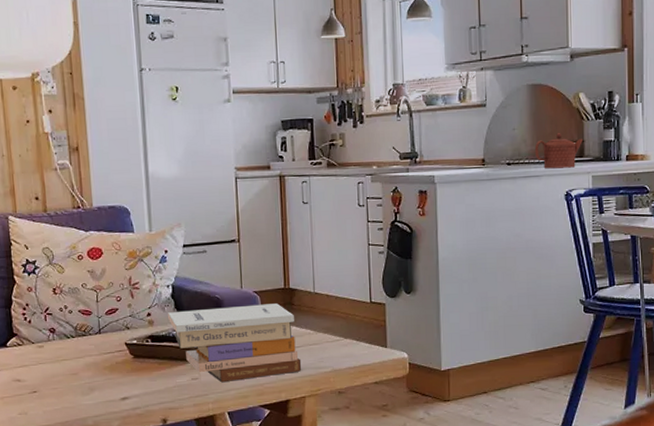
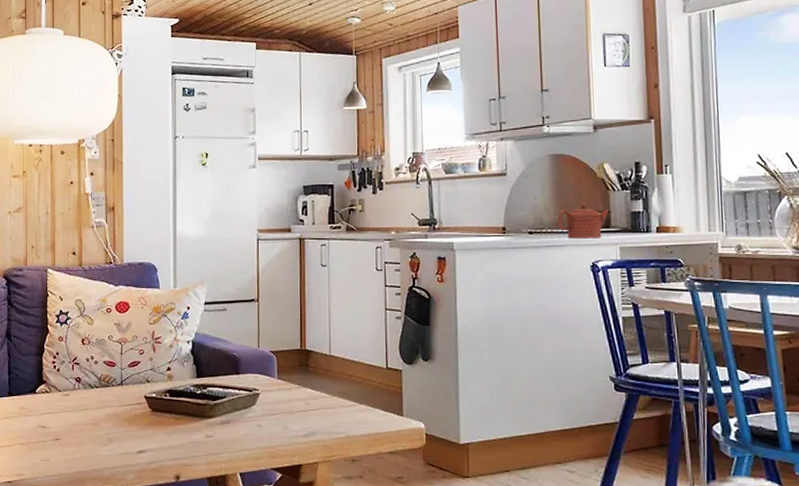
books: present [167,303,302,383] -> none [186,364,315,442]

